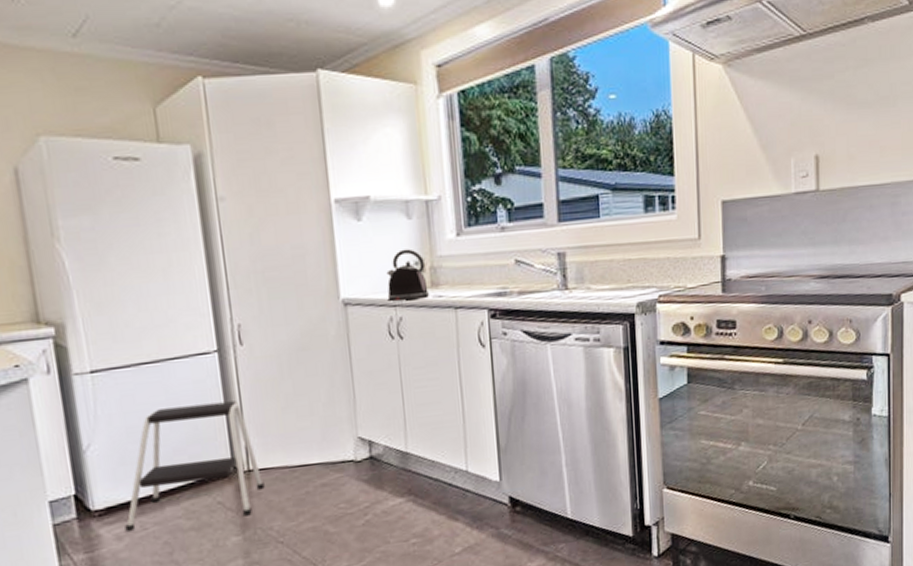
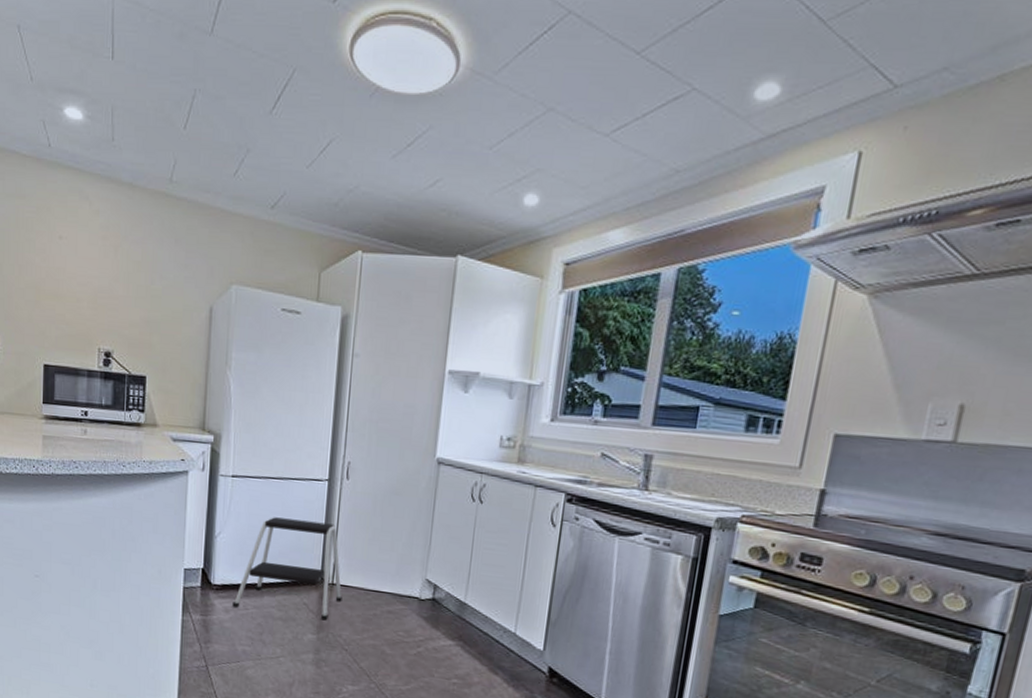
kettle: present [386,248,429,302] -> none [476,424,516,472]

